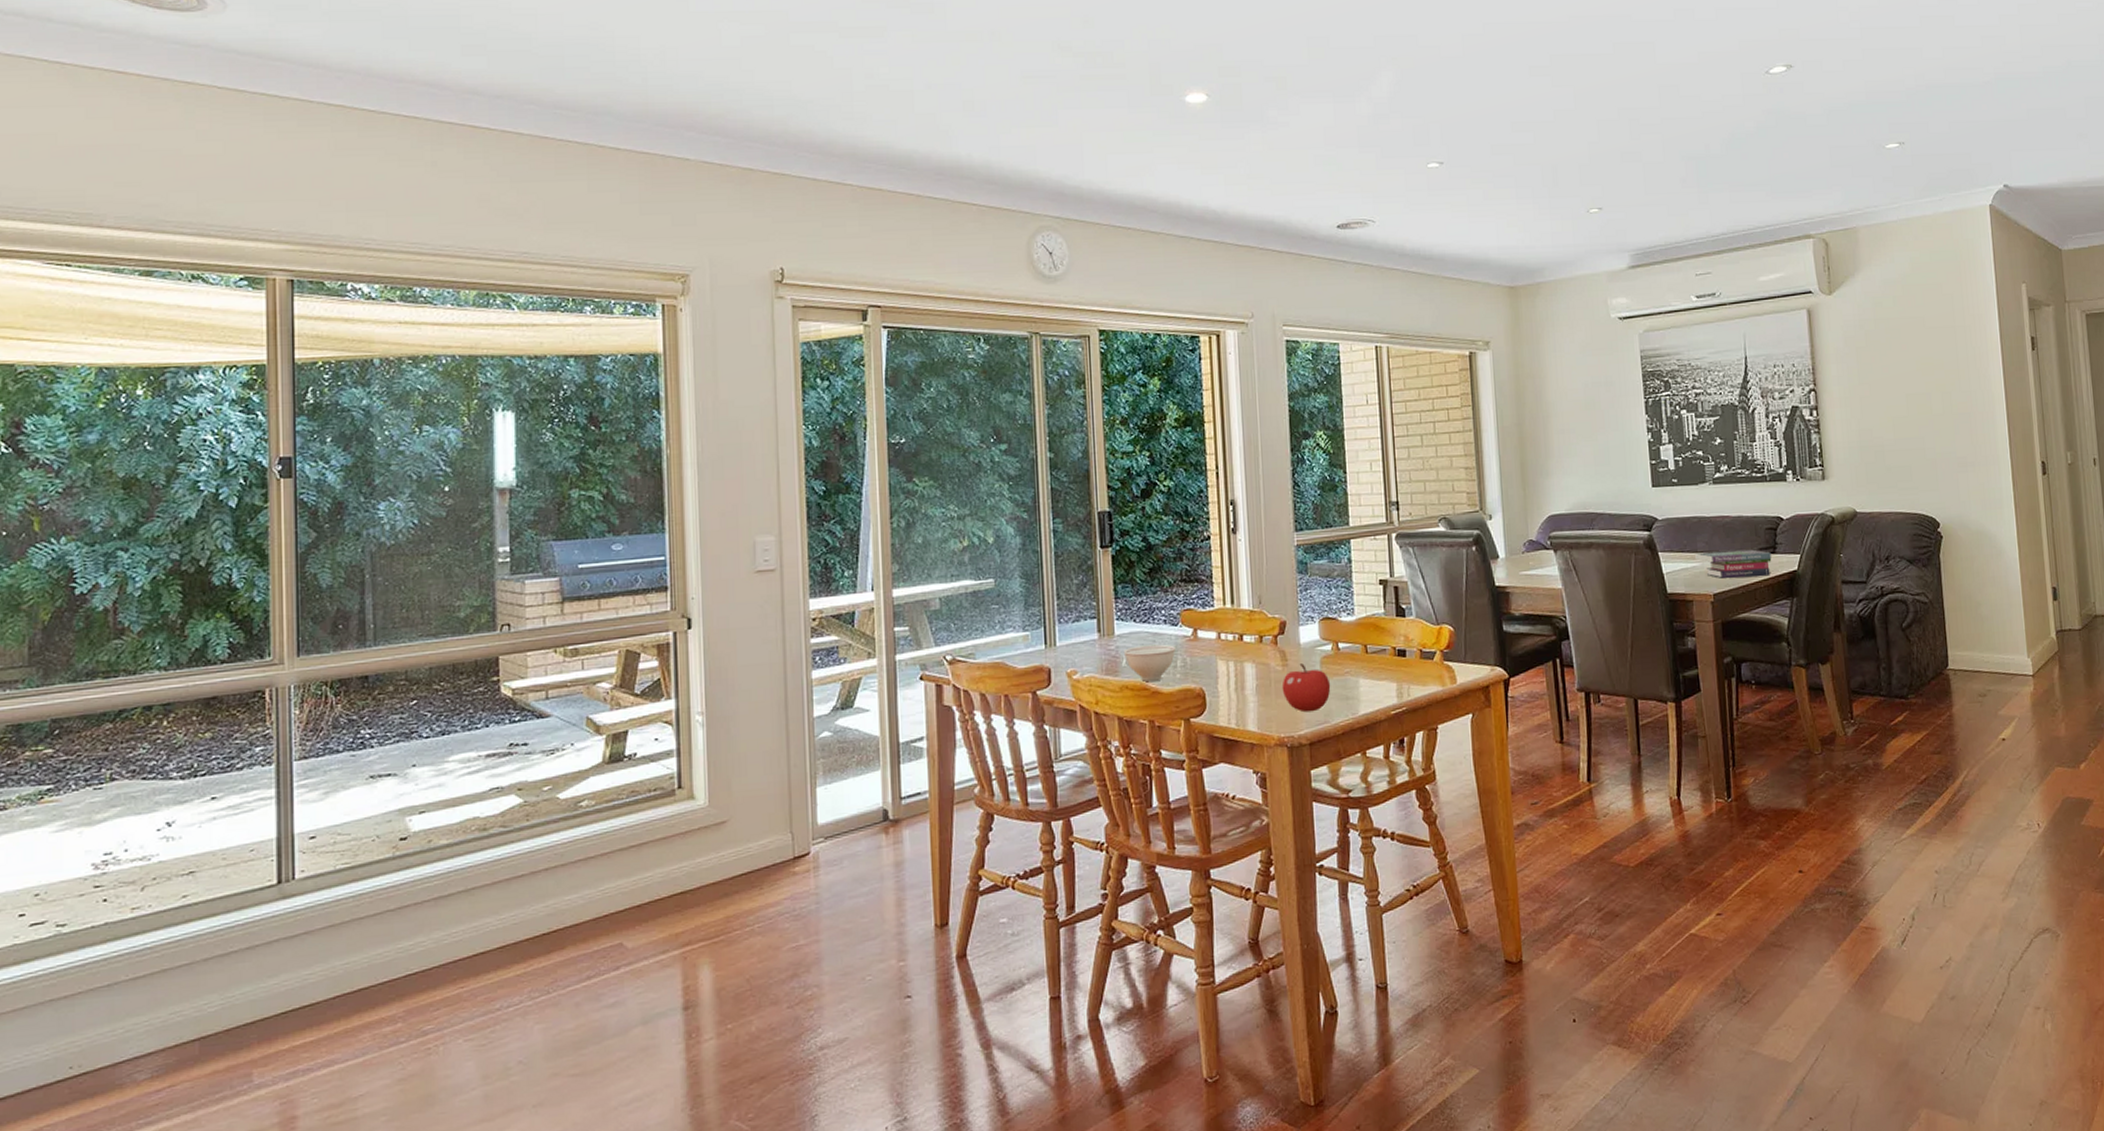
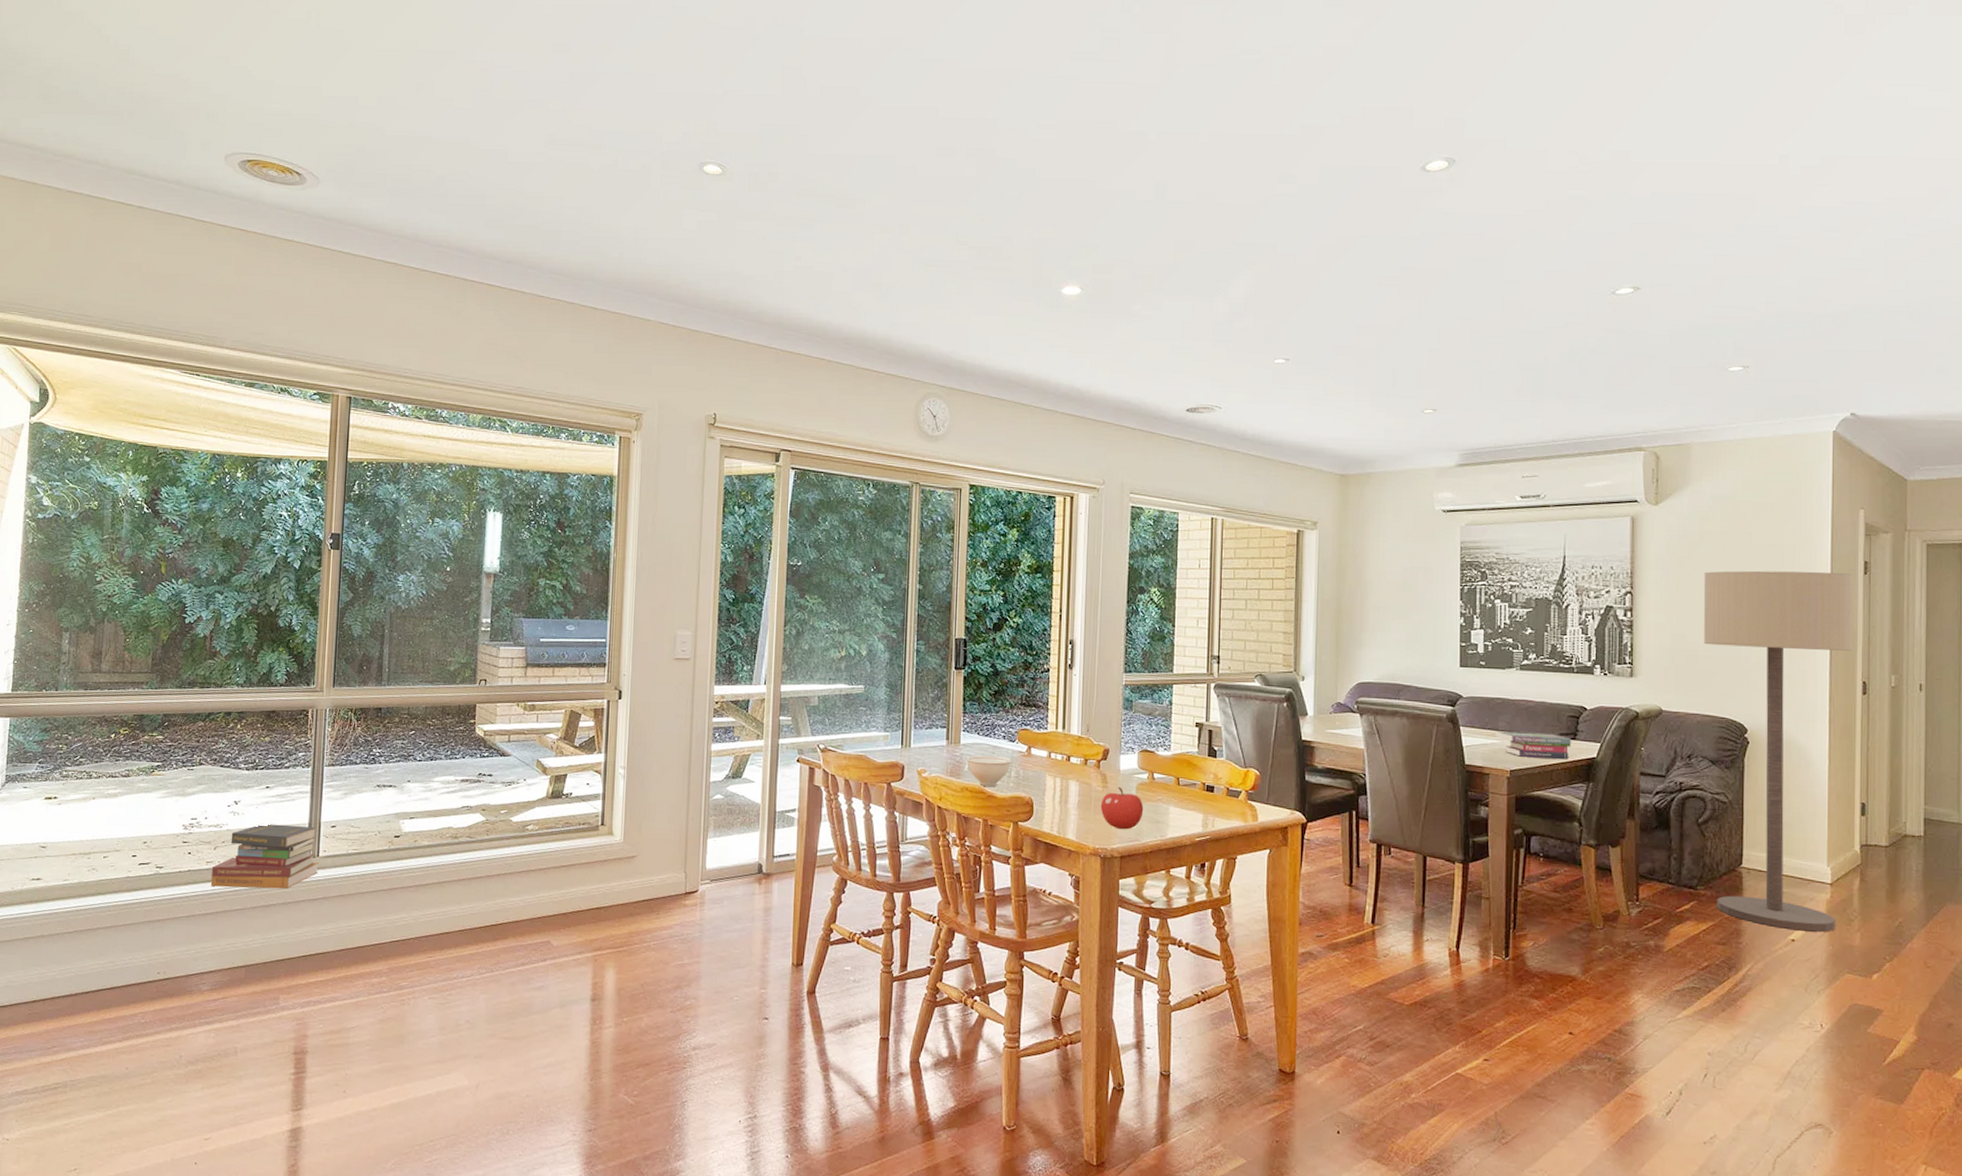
books: none [139,842,295,941] -> present [210,823,319,890]
floor lamp: none [1882,350,2042,729] -> present [1703,570,1853,932]

